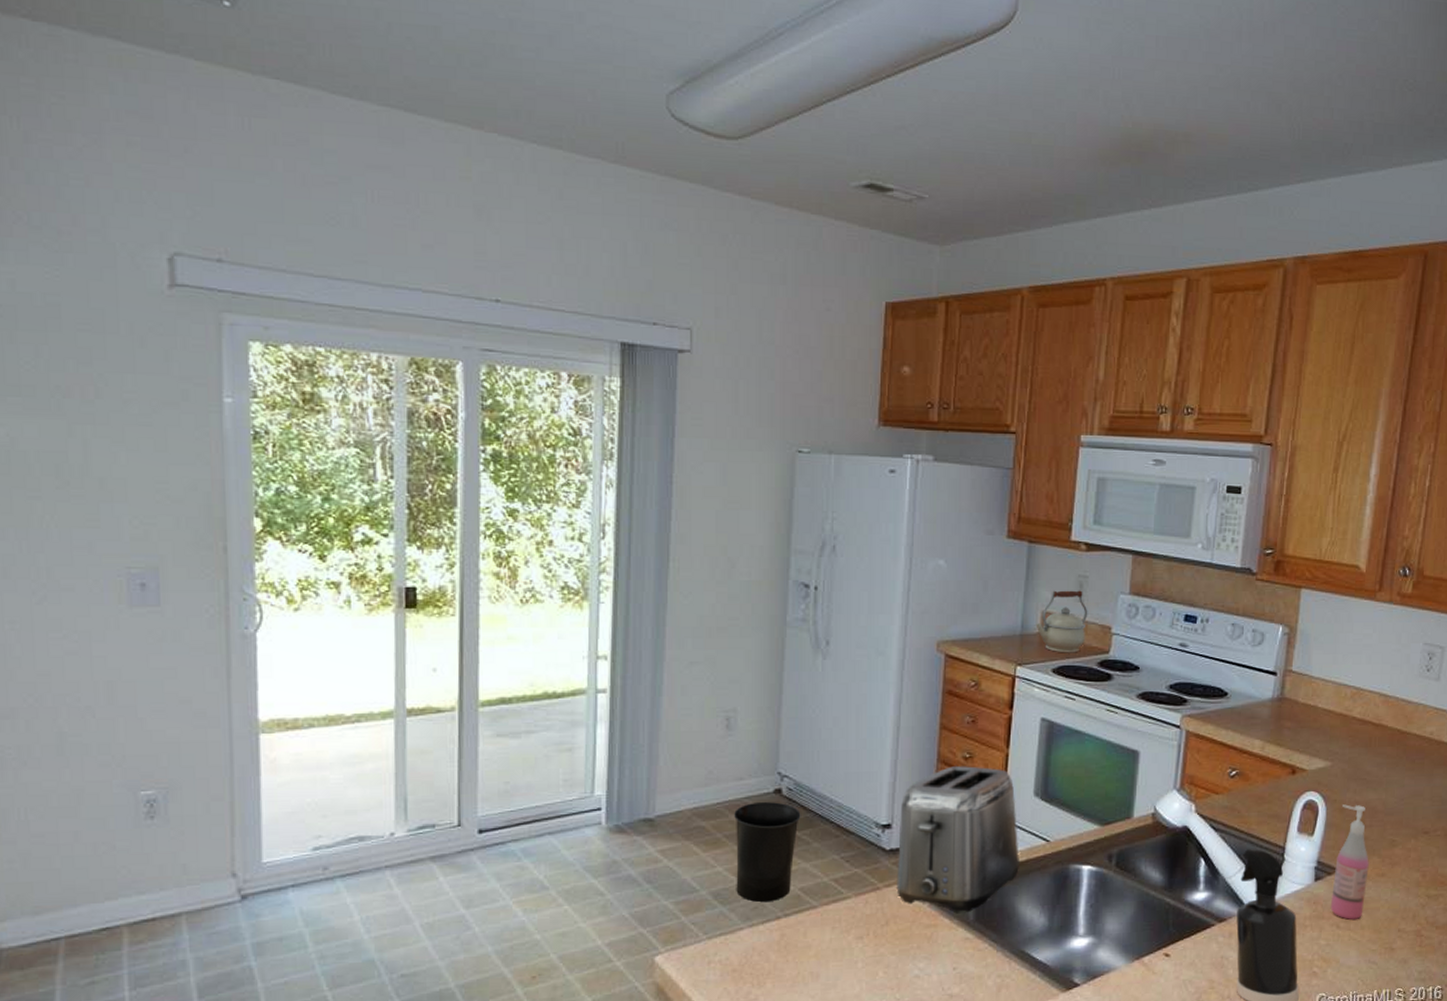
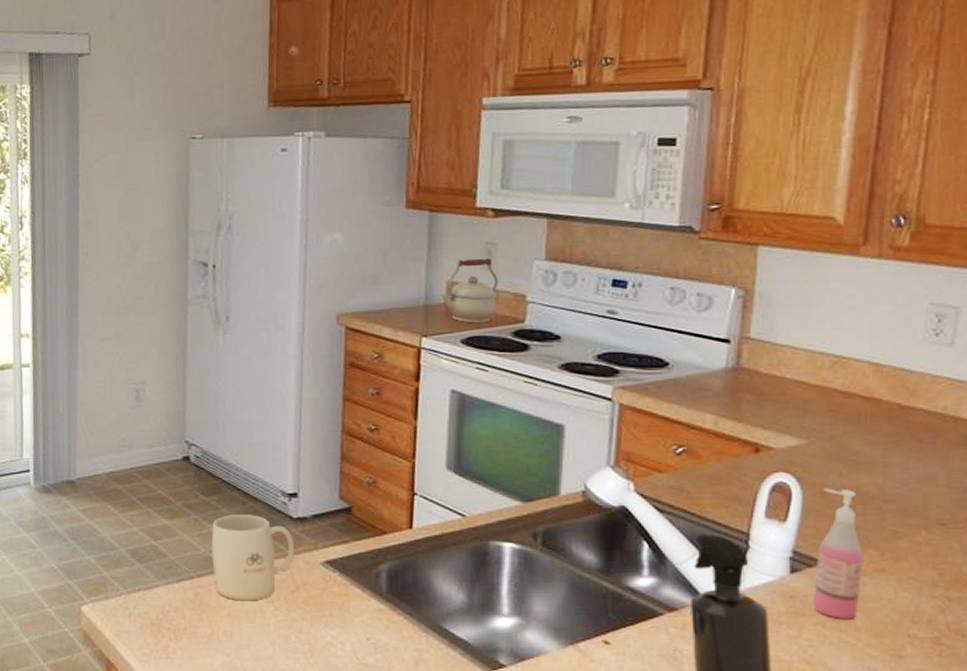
waste bin: present [734,801,801,902] -> none [147,467,209,562]
mug: none [801,848,887,939] -> present [211,515,295,601]
toaster: present [896,766,1019,912] -> none [305,438,433,583]

